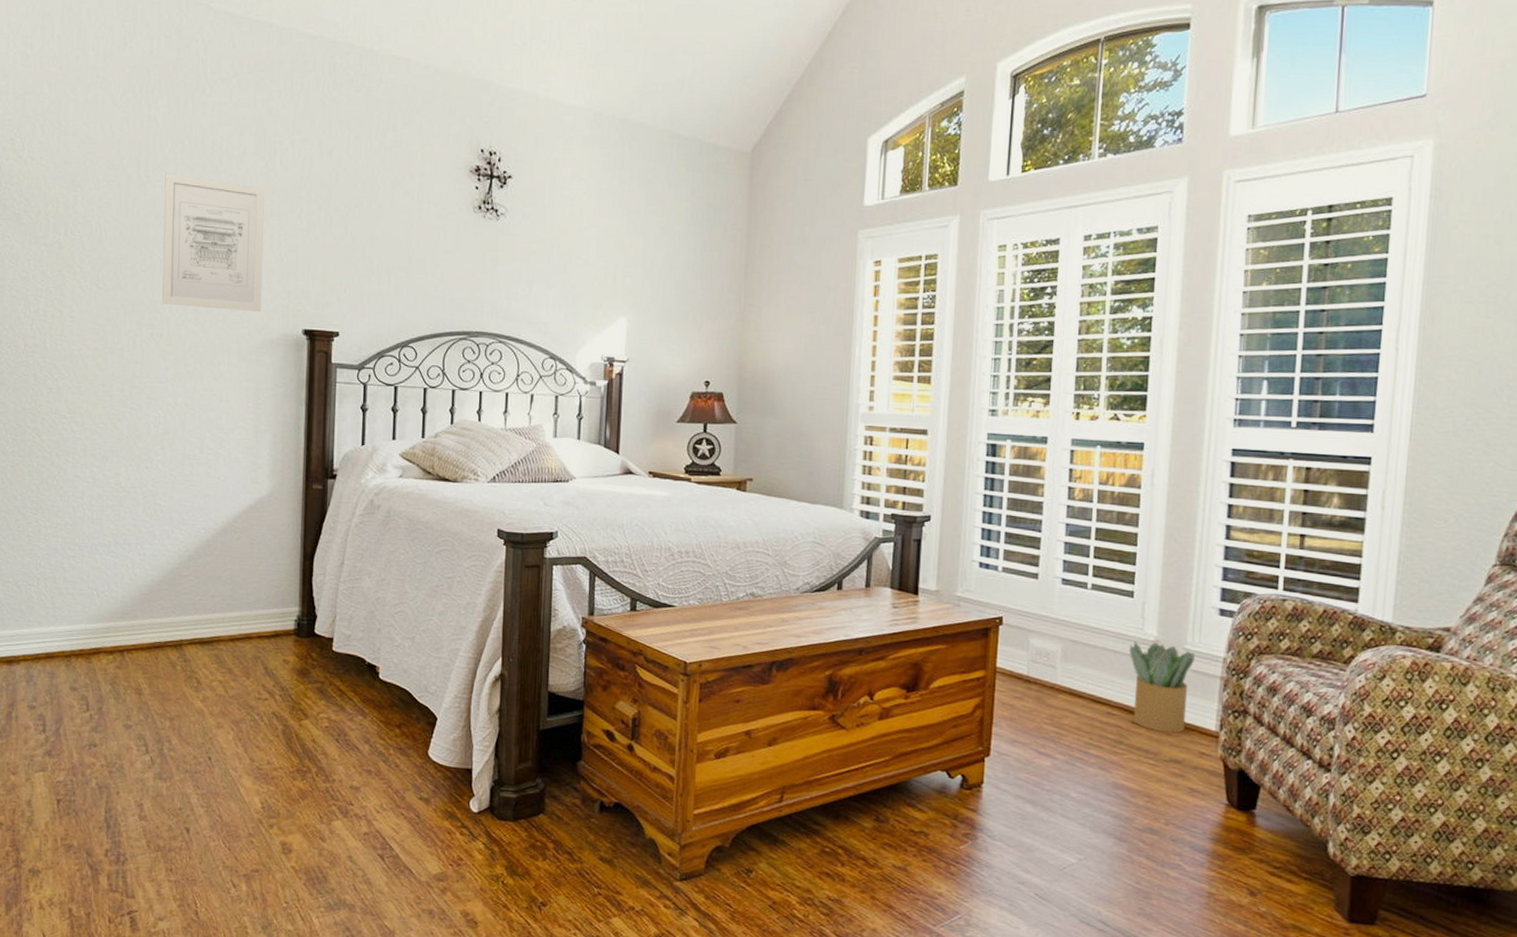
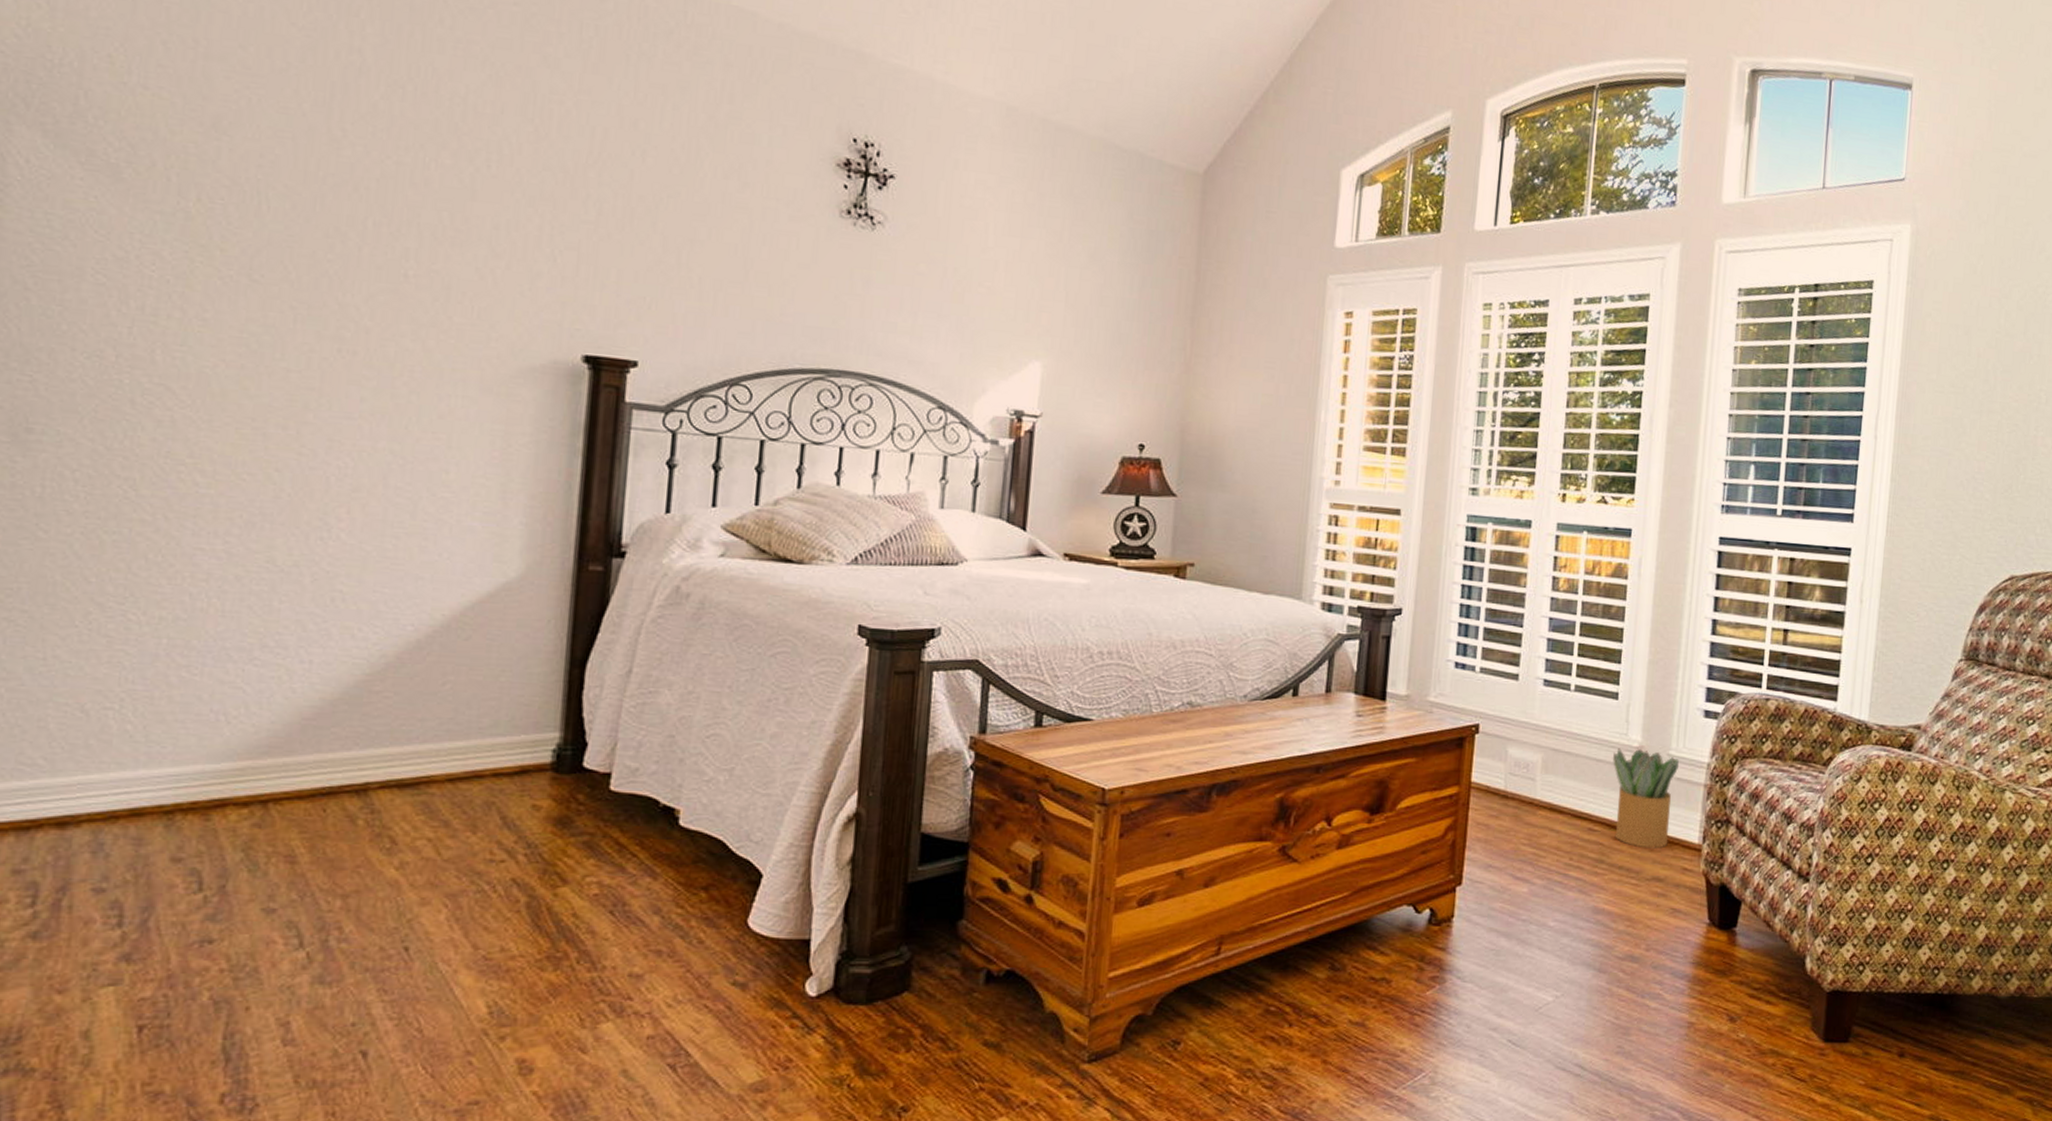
wall art: present [162,174,265,311] -> none [358,128,532,328]

